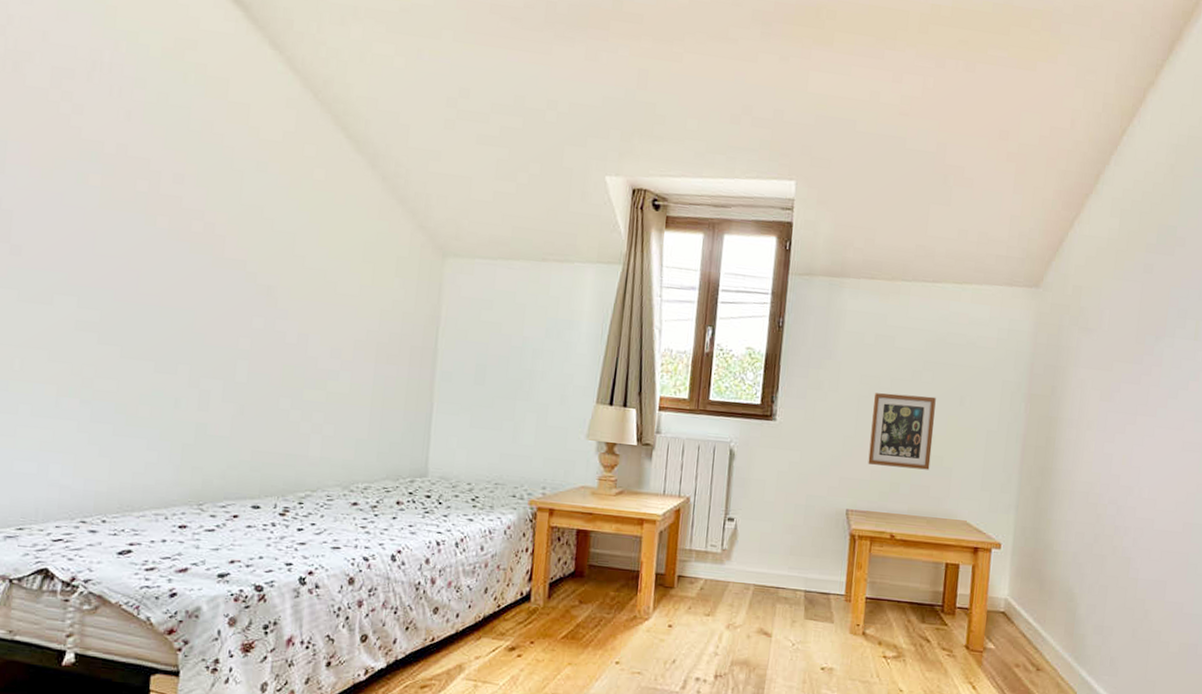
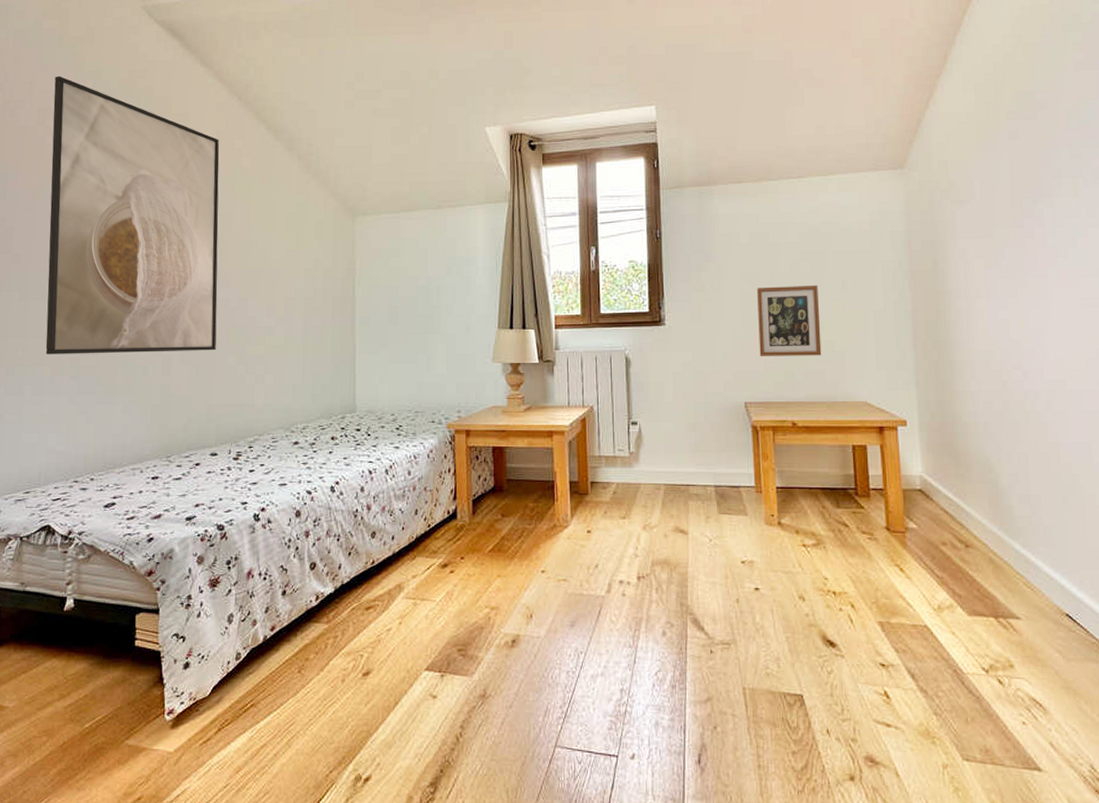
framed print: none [50,28,286,390] -> present [45,75,220,354]

